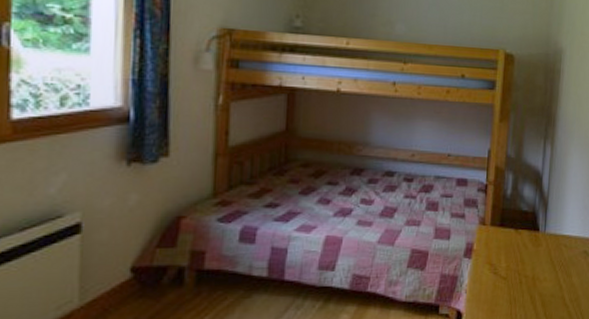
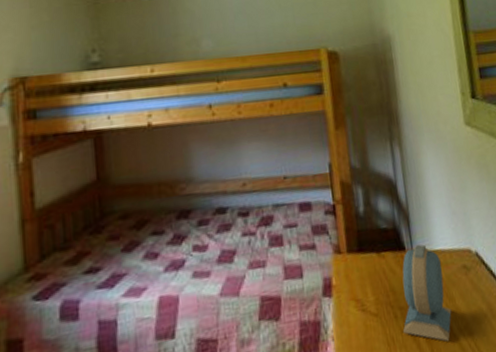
alarm clock: none [524,228,567,308] -> present [402,244,452,342]

